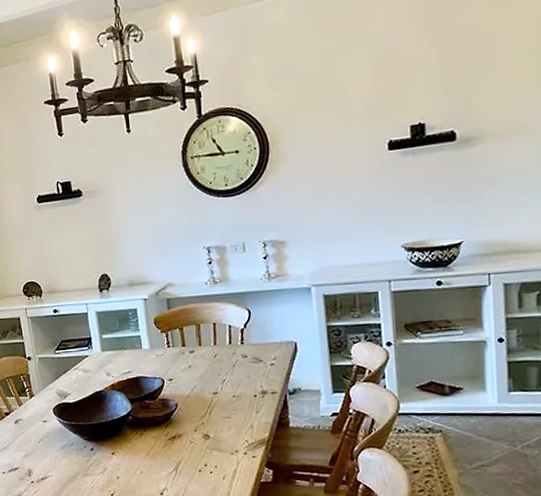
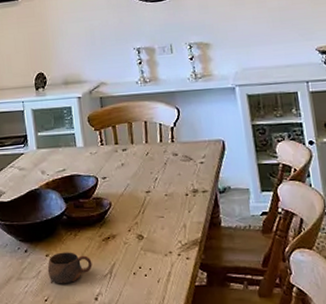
cup: none [113,450,158,480] -> present [47,252,93,284]

